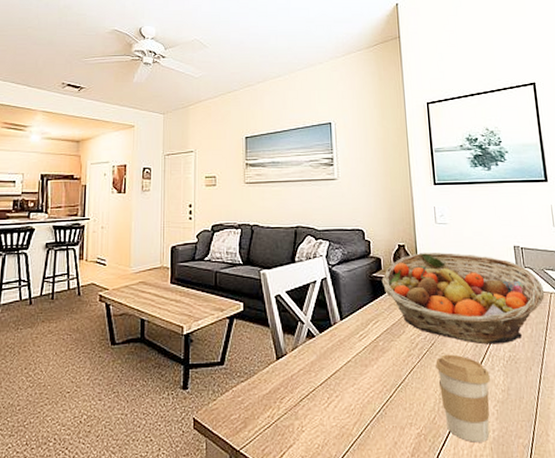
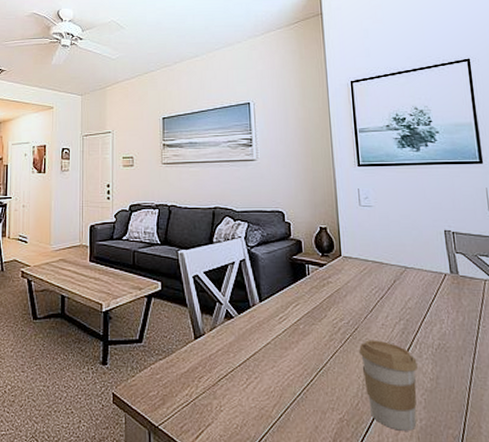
fruit basket: present [381,253,545,345] -> none [302,236,479,332]

